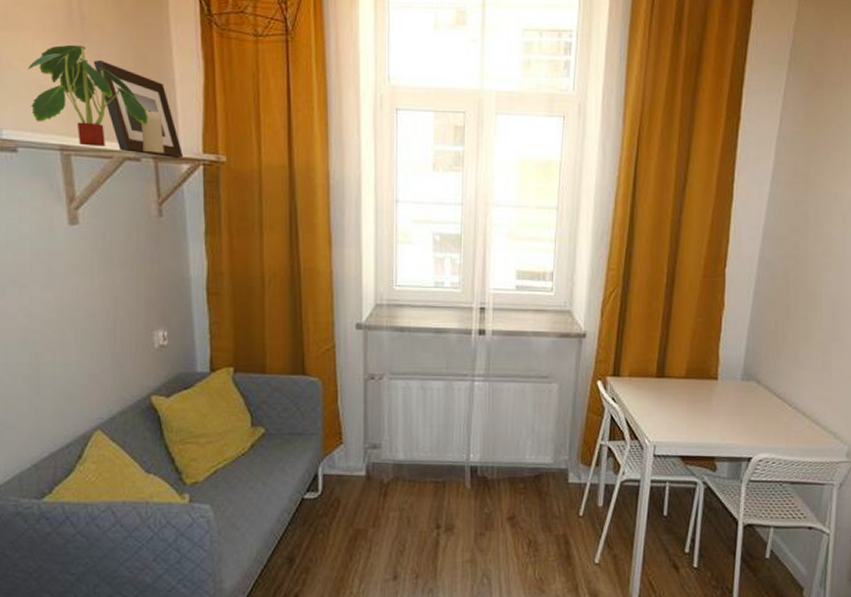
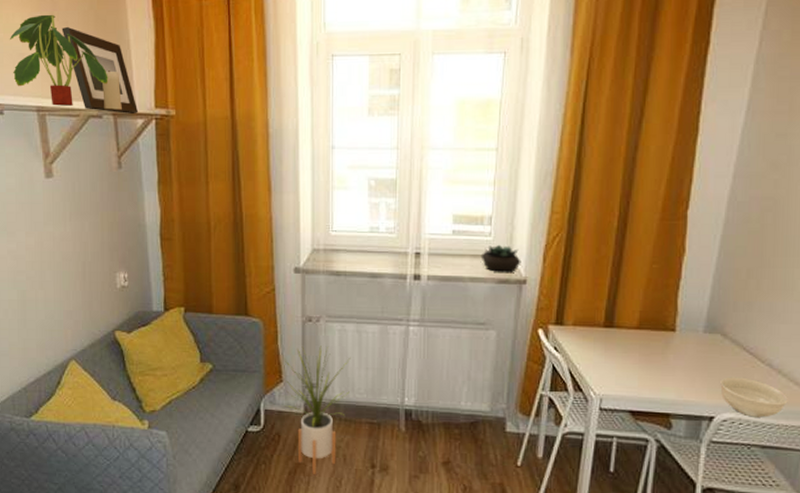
house plant: none [344,404,415,541] -> present [284,346,351,475]
succulent plant: none [543,299,581,325] -> present [480,244,521,271]
bowl: none [756,420,811,456] -> present [720,377,788,418]

